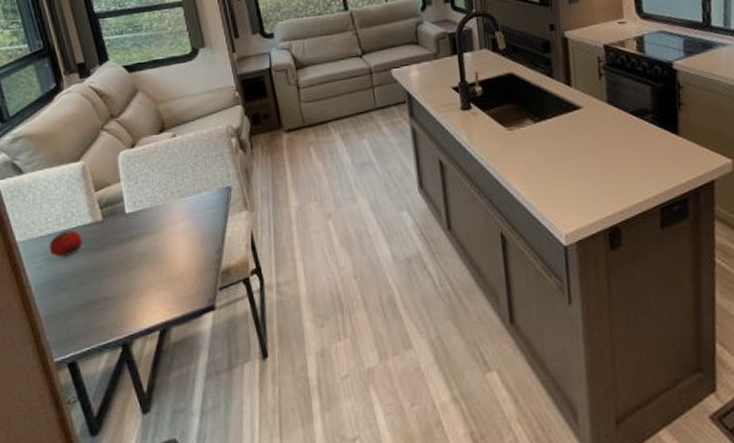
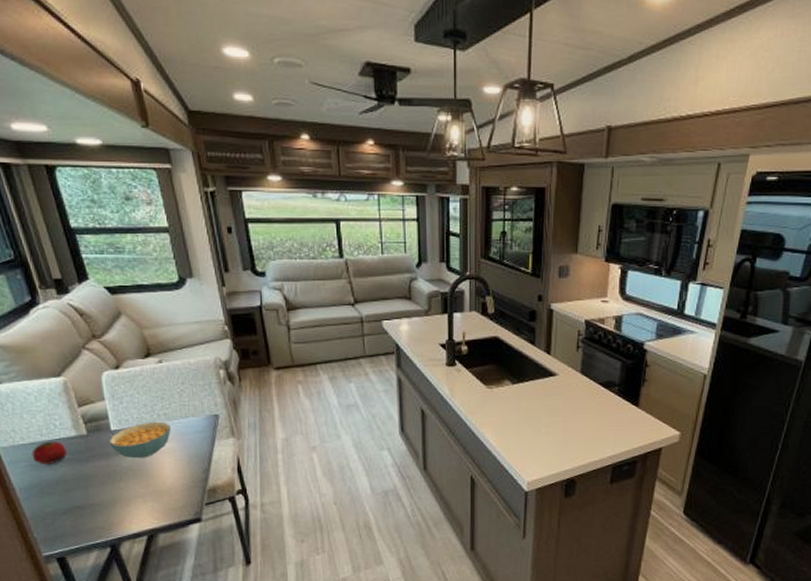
cereal bowl: none [123,199,184,242] -> present [109,421,171,458]

